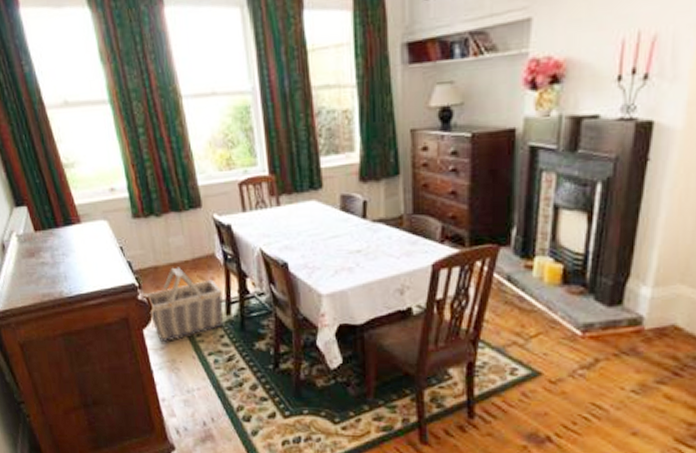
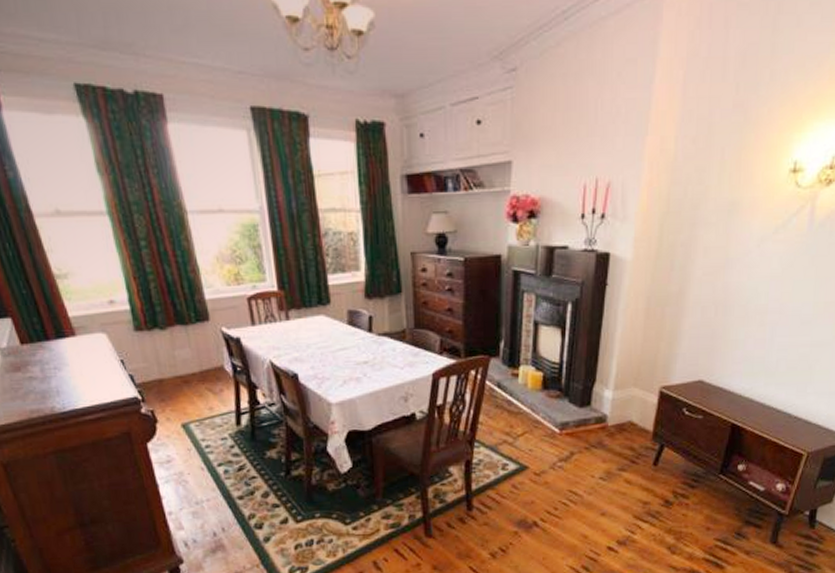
basket: present [143,267,223,343] -> none [147,379,233,456]

